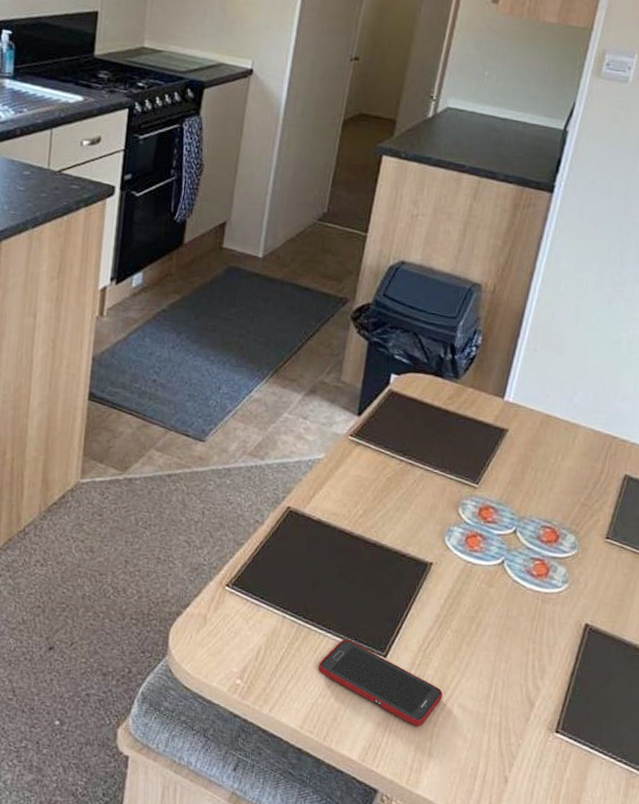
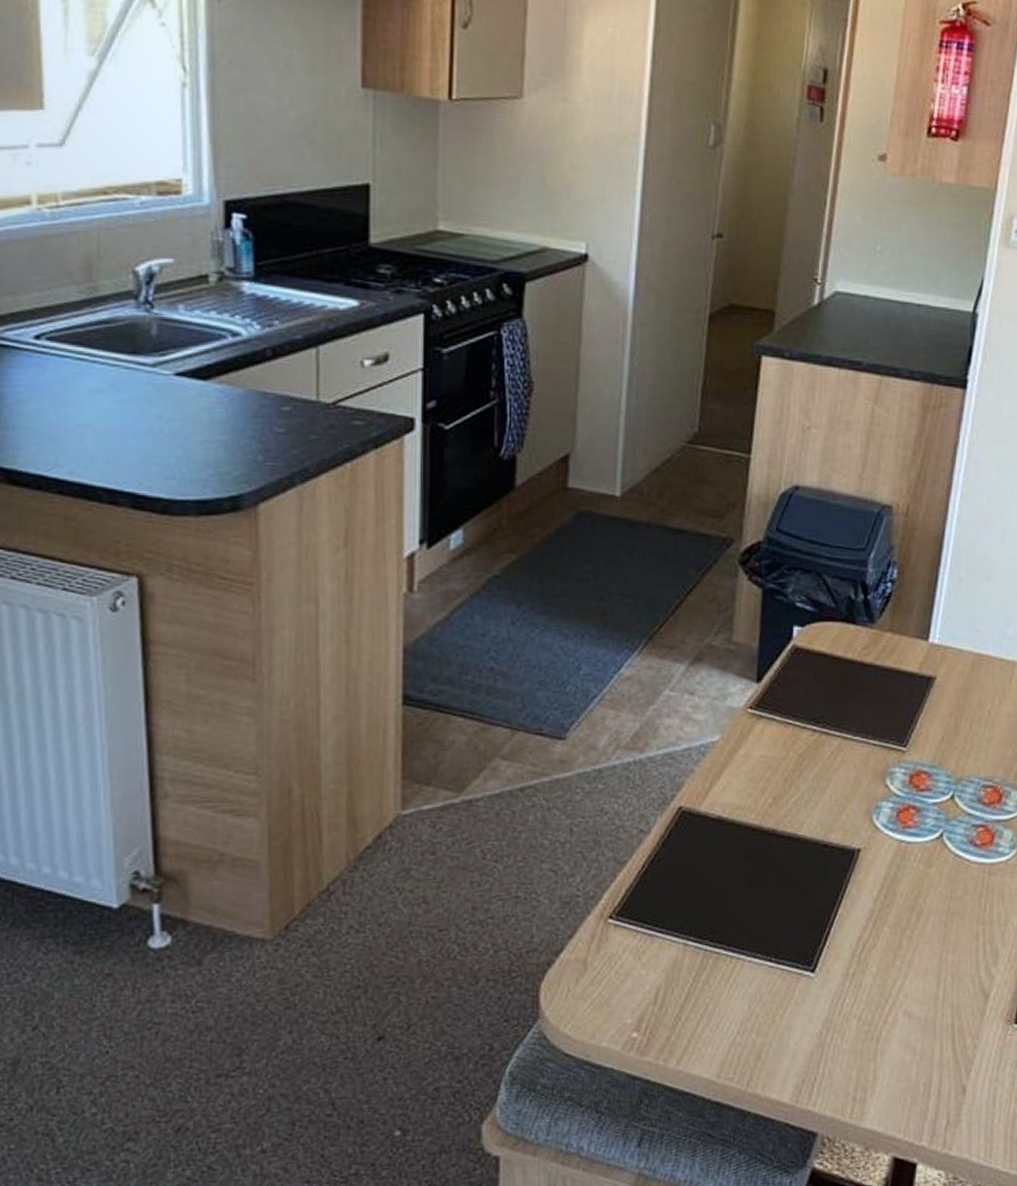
cell phone: present [317,639,443,727] -> none [732,959,884,1048]

